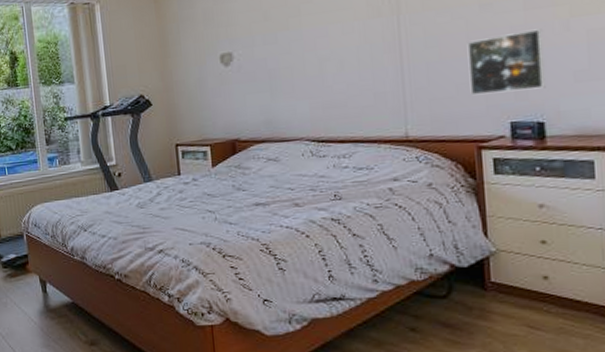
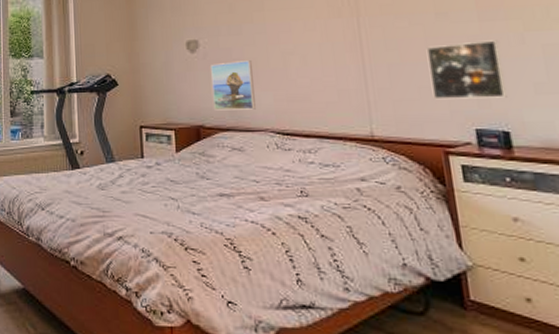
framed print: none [246,70,291,124] -> present [211,60,256,111]

